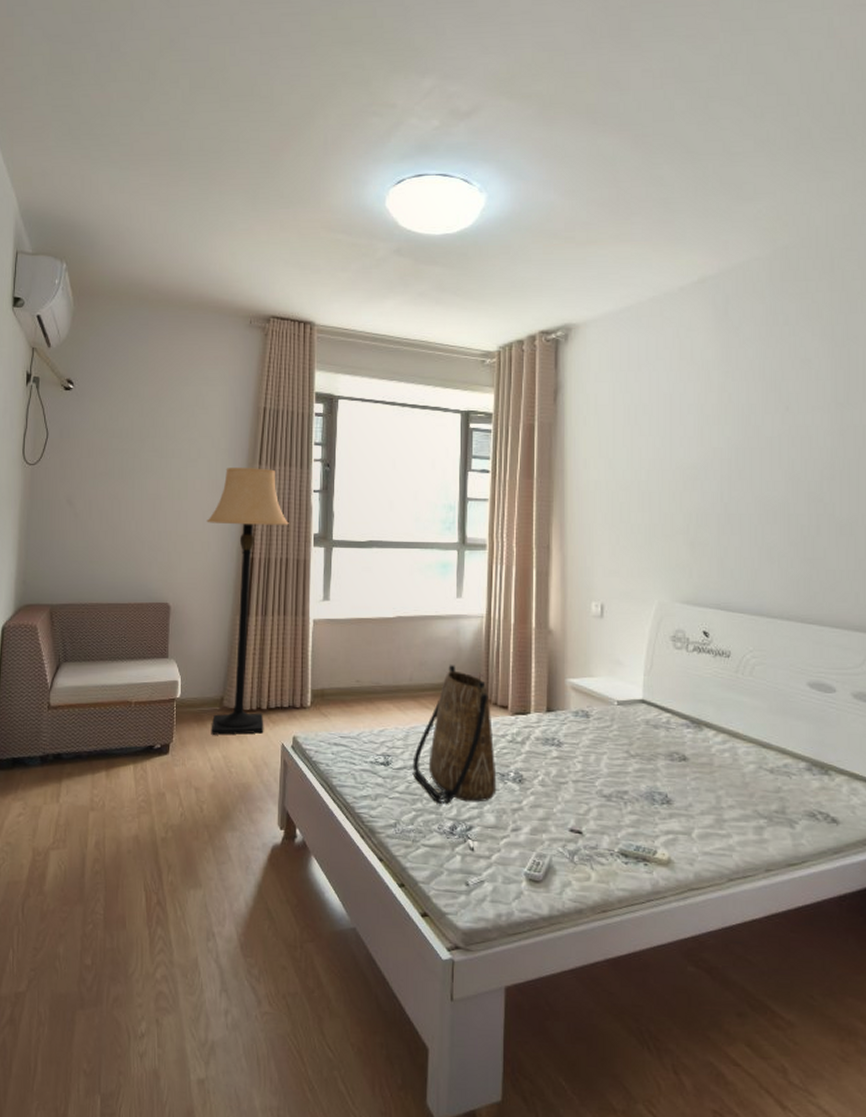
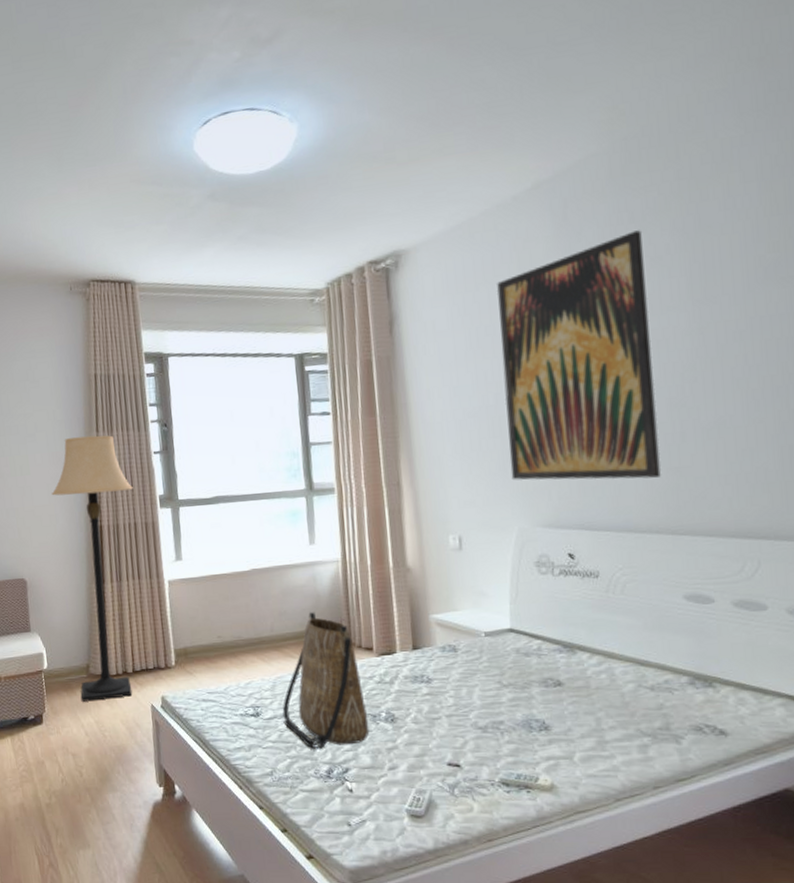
wall art: none [656,333,796,566] -> present [497,230,661,480]

